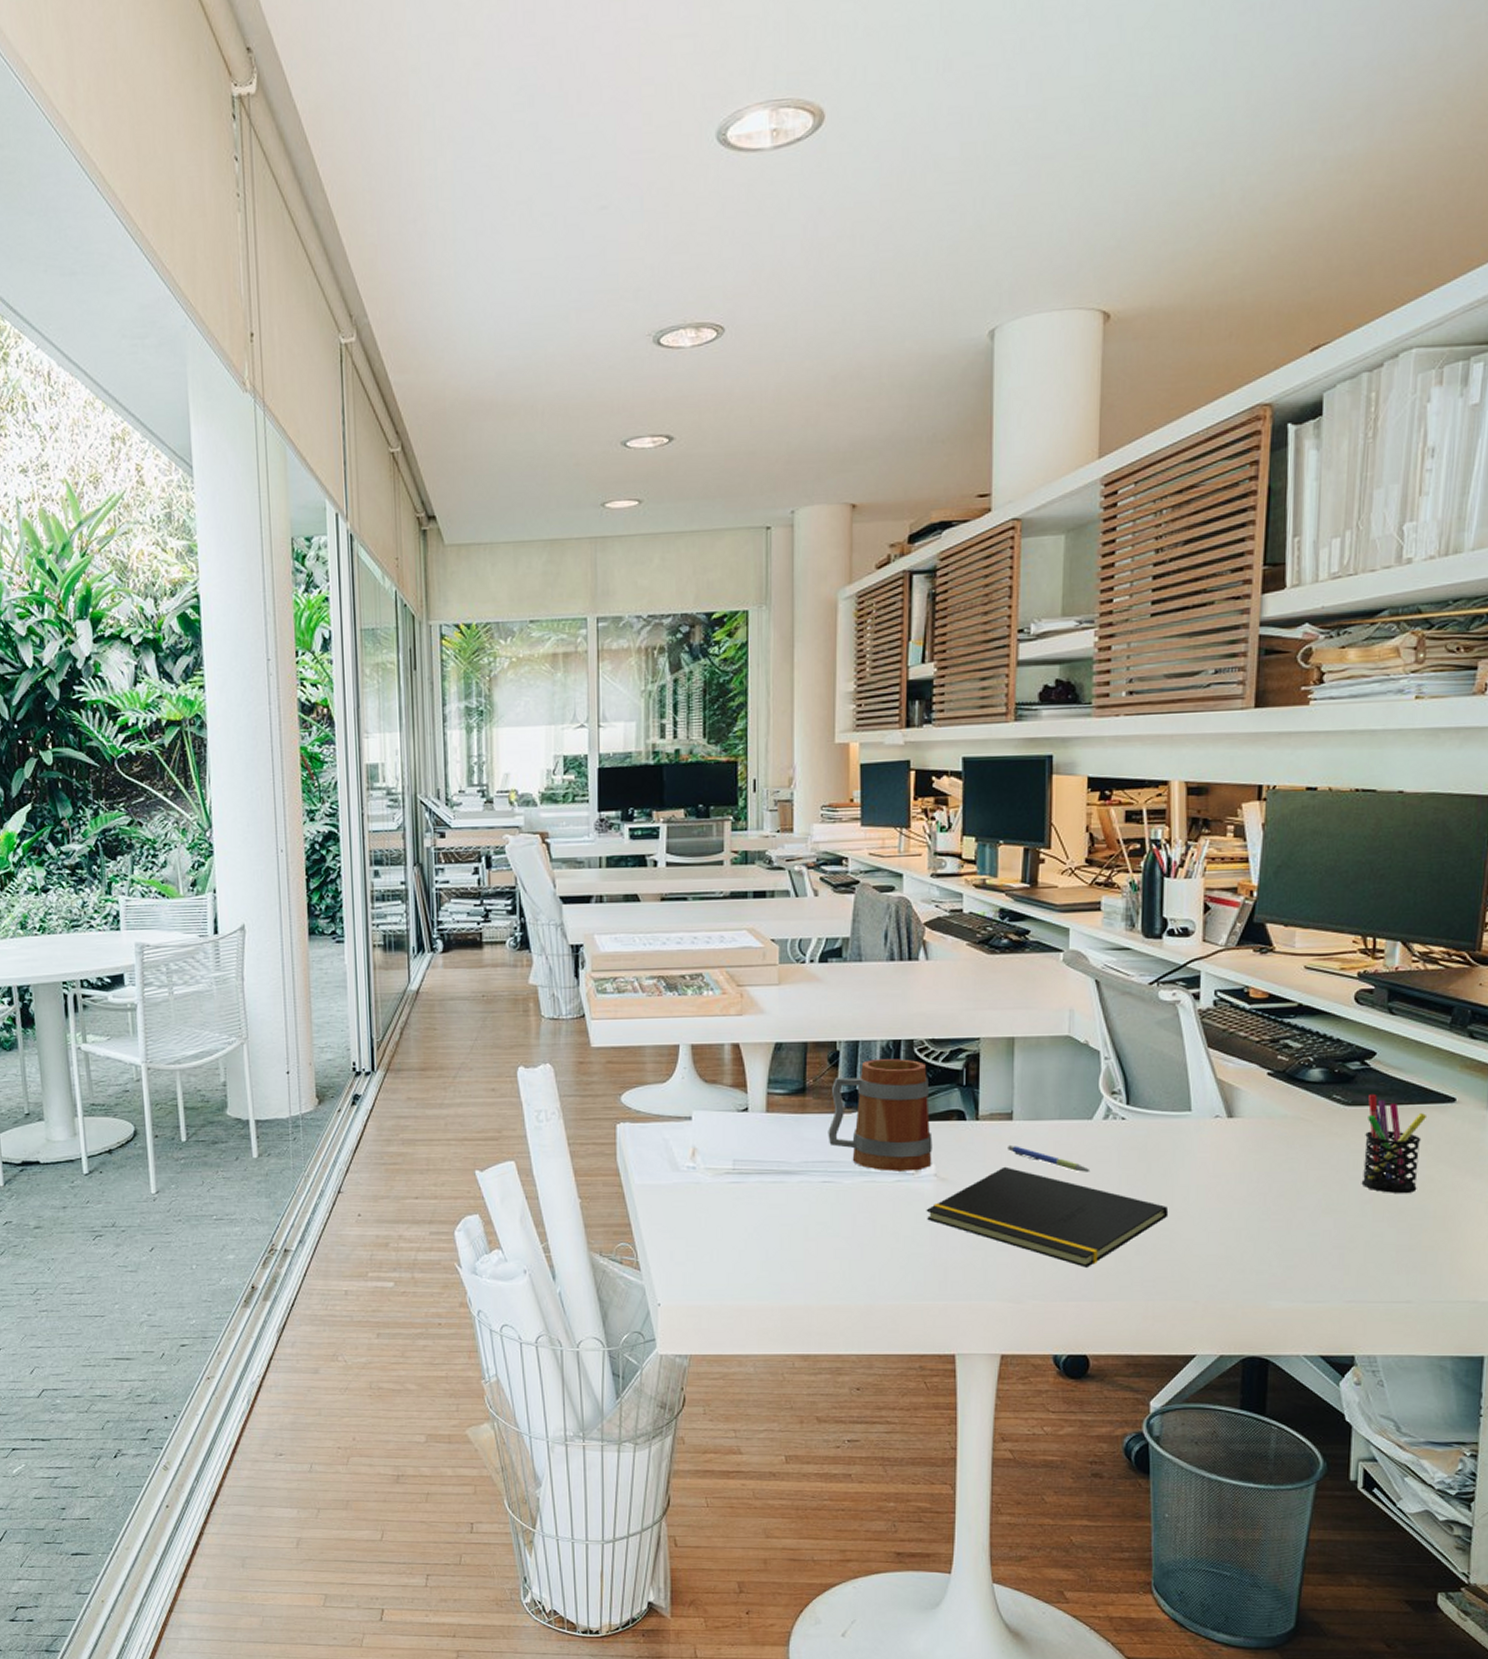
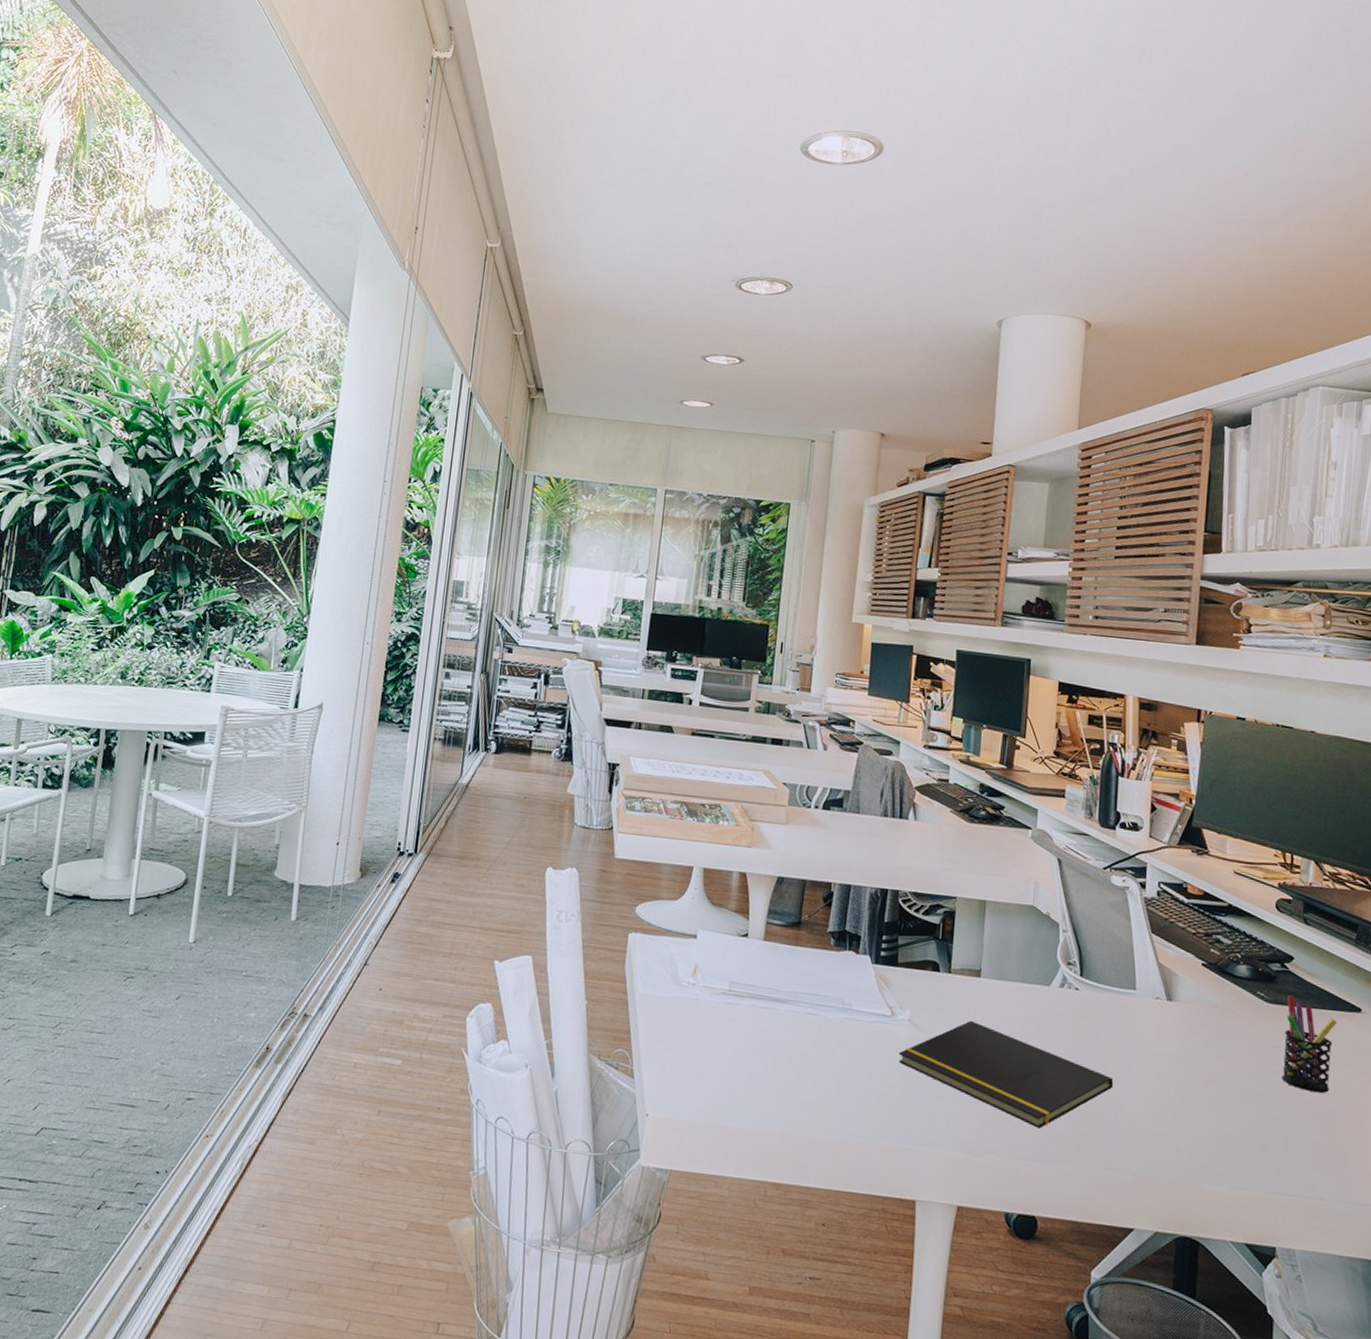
mug: present [828,1059,933,1172] -> none [816,904,910,1014]
pen: present [1008,1144,1091,1172] -> none [975,1000,1047,1036]

